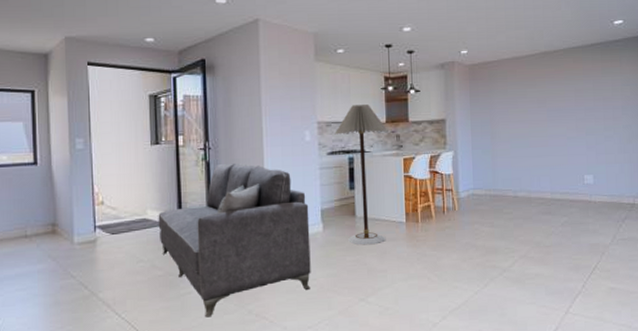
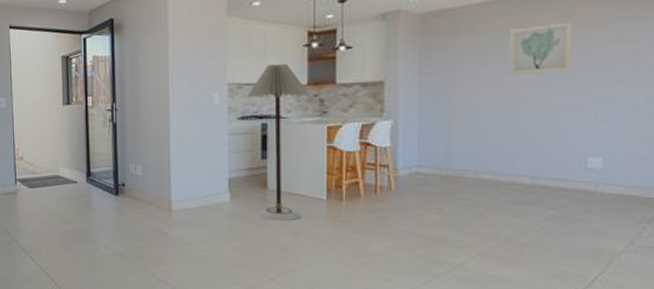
sofa: present [158,163,311,318] -> none [69,125,216,275]
wall art: none [530,74,570,115] -> present [509,21,574,76]

